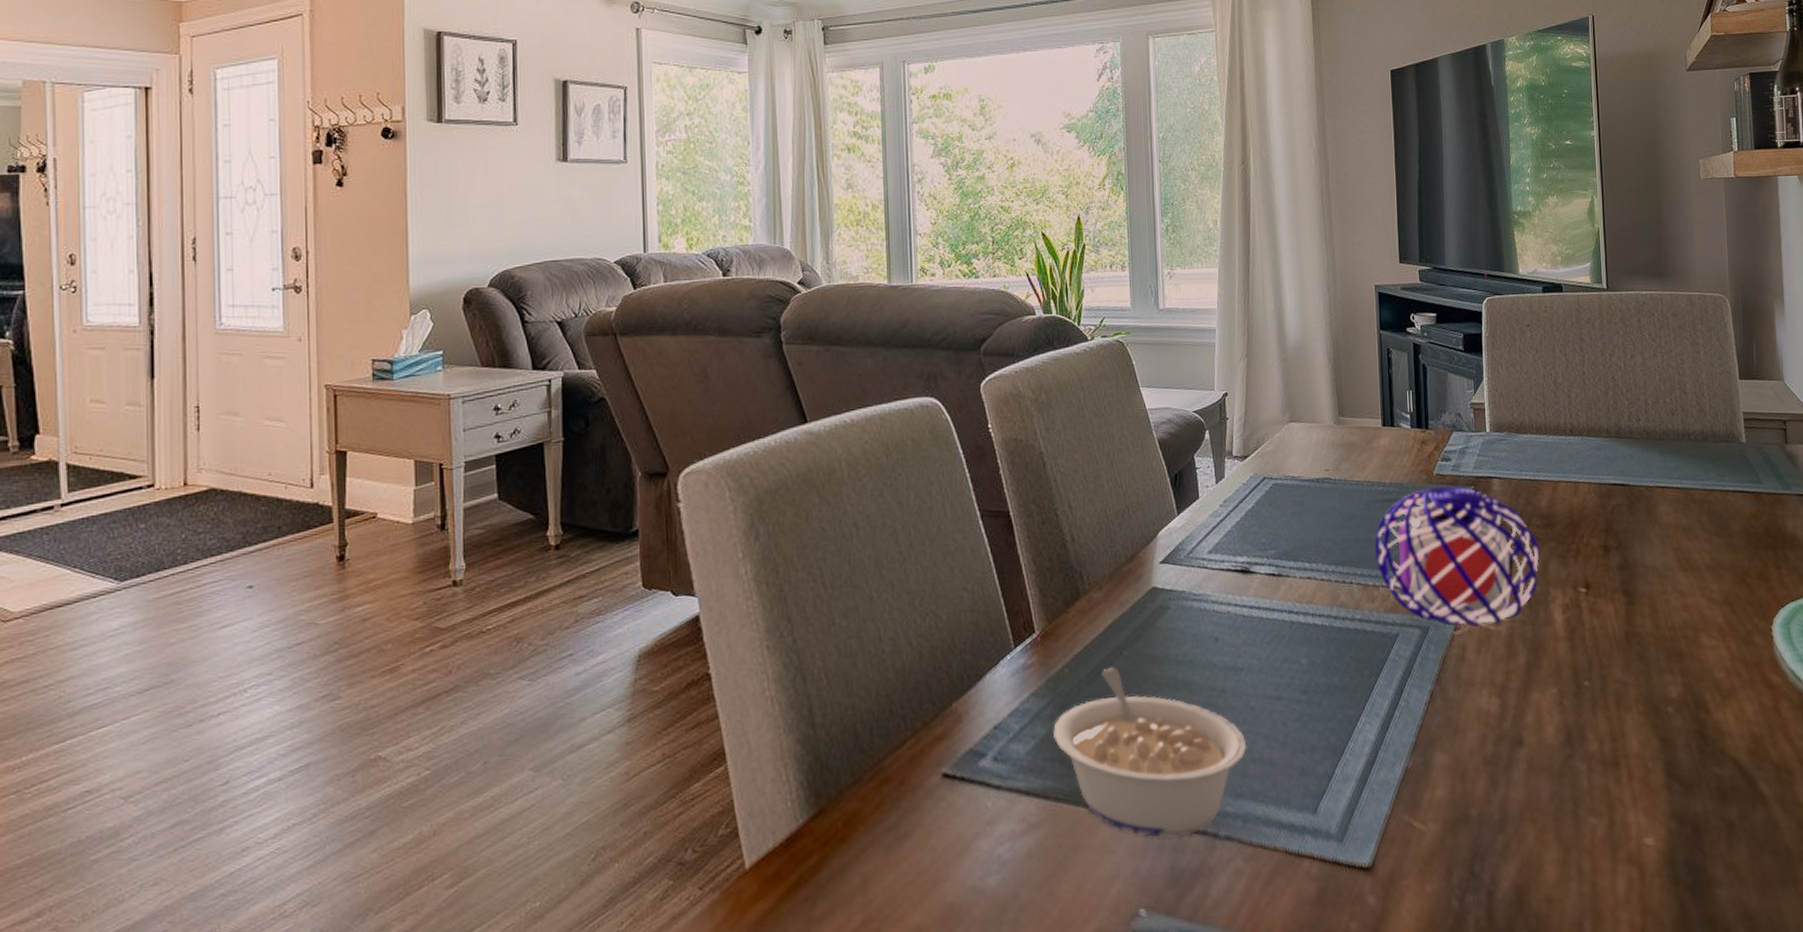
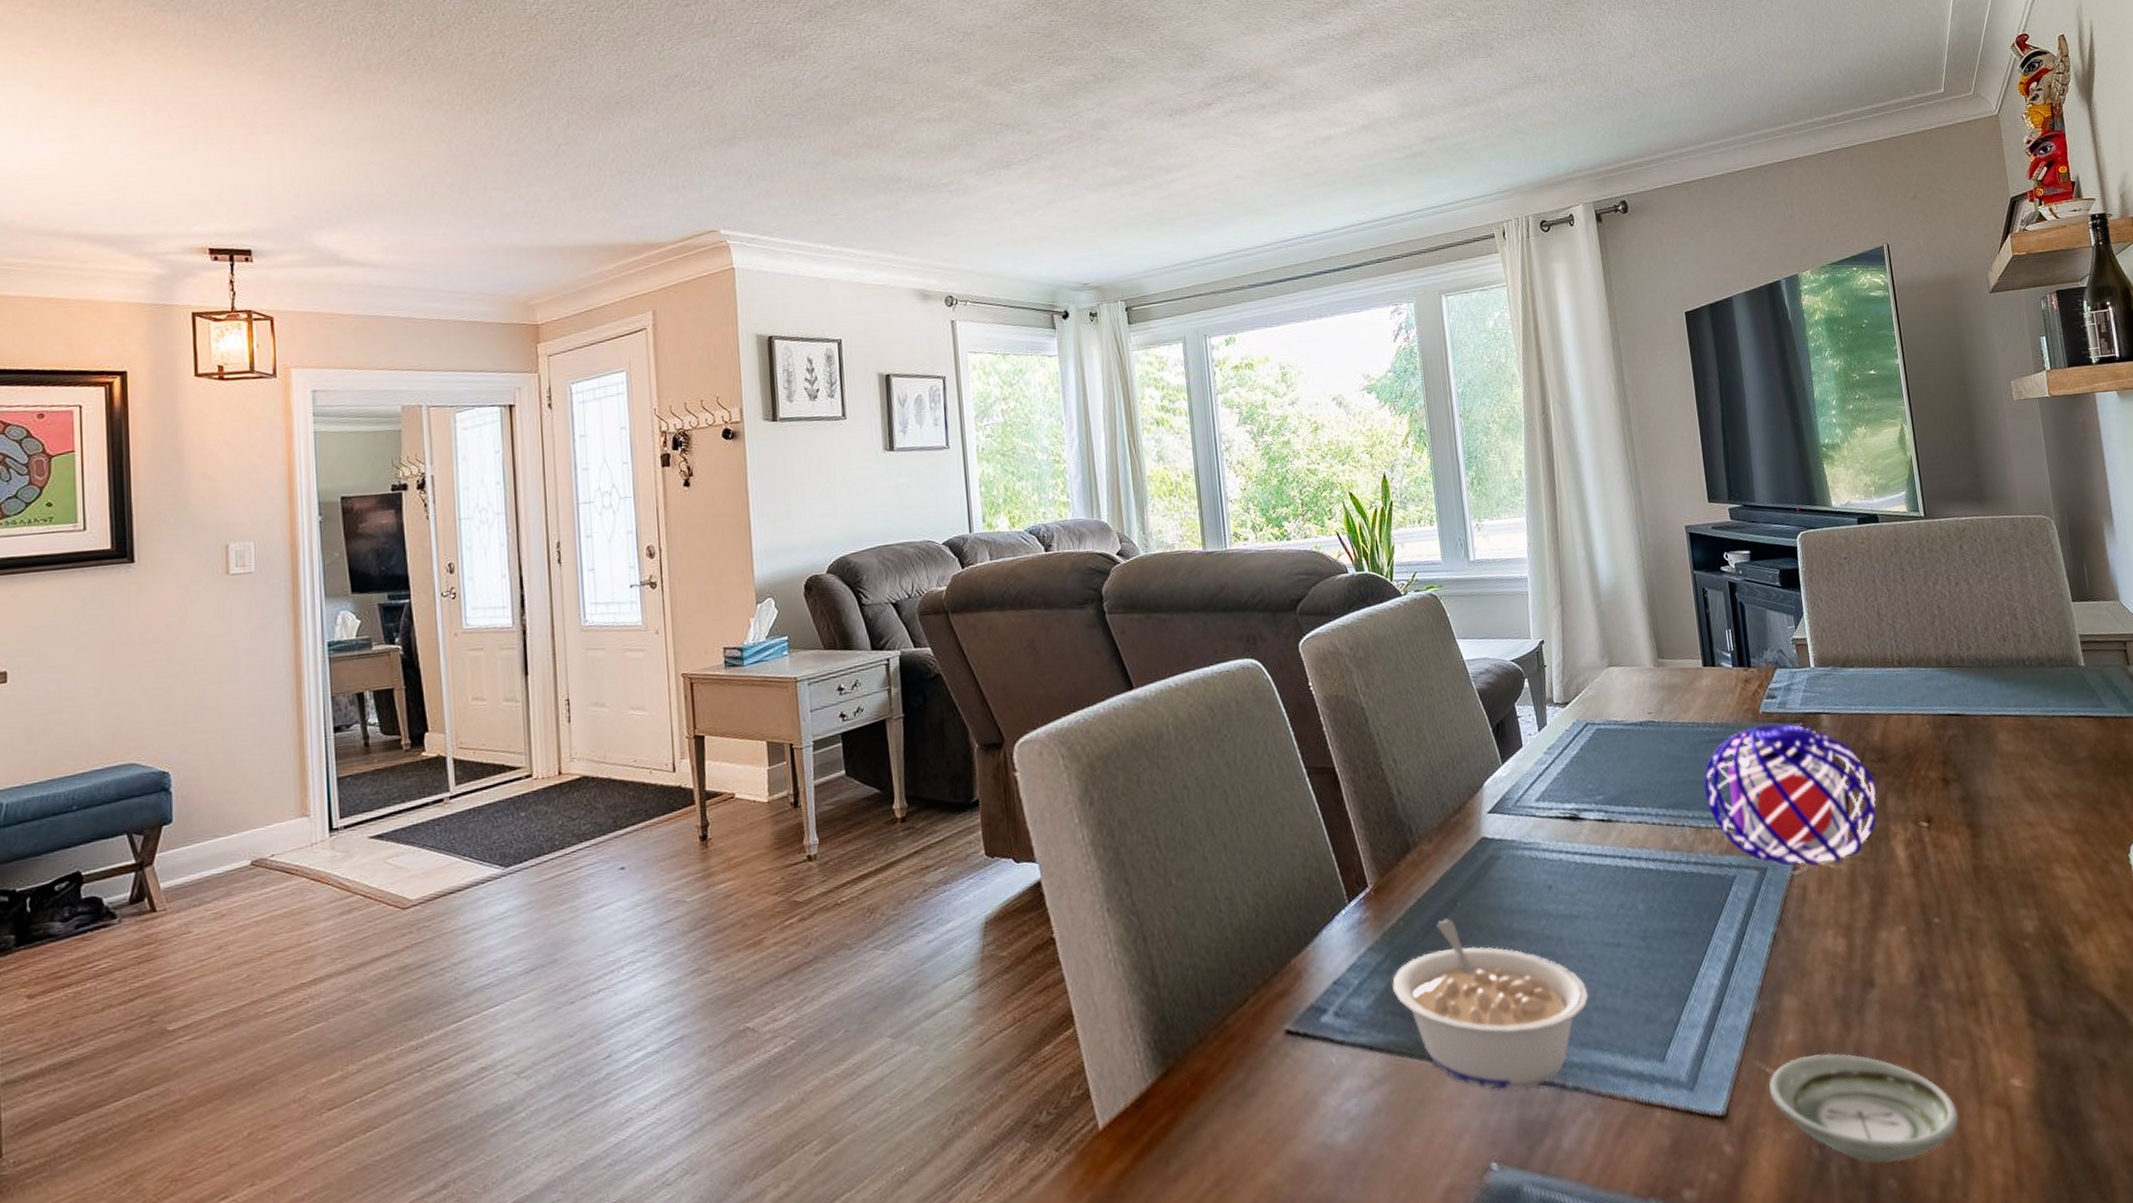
saucer: none [1415,809,1593,916] -> present [1769,1053,1959,1163]

